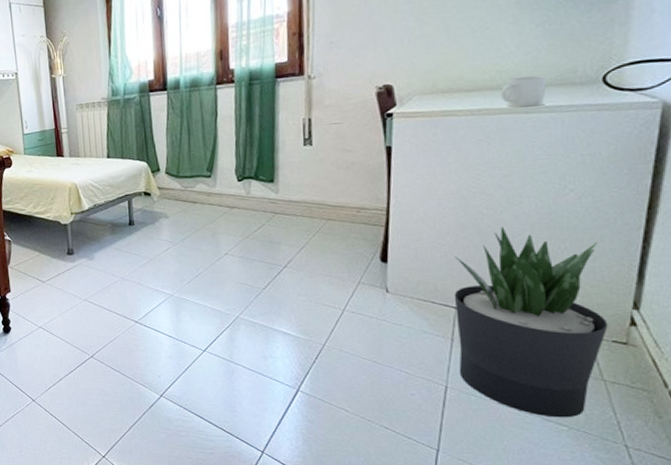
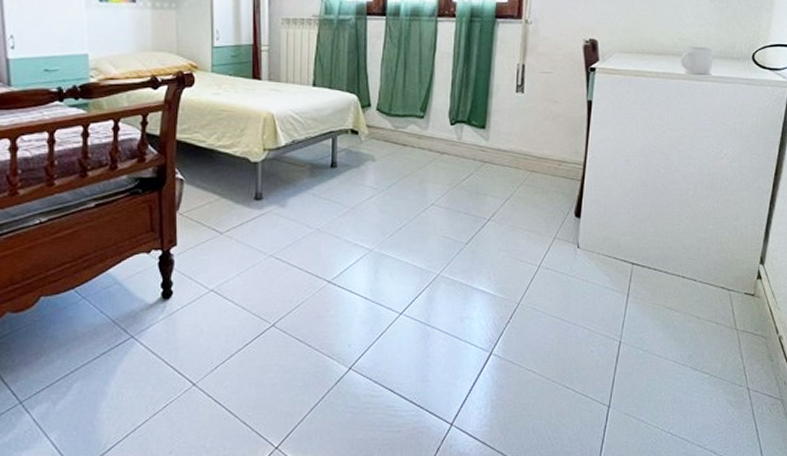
planter: present [453,227,608,418] -> none [631,186,743,367]

